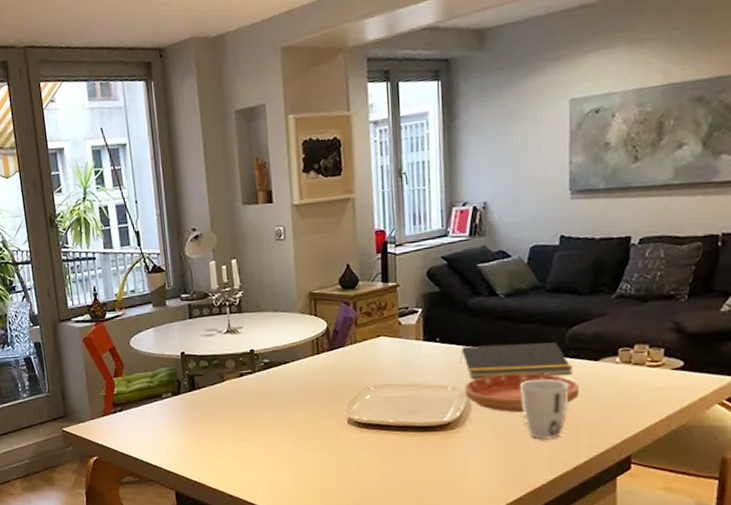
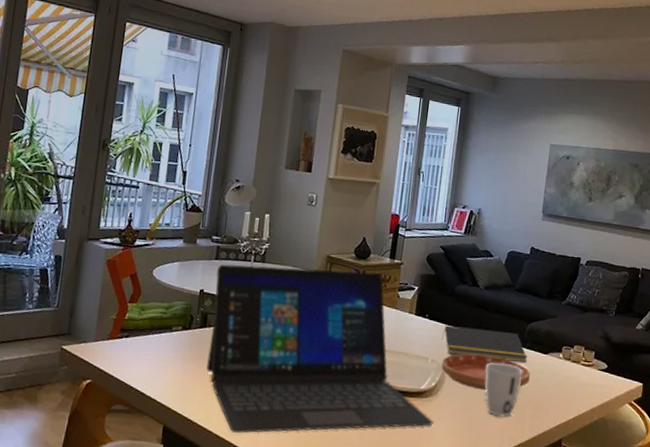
laptop: none [193,301,465,490] -> present [206,264,434,433]

